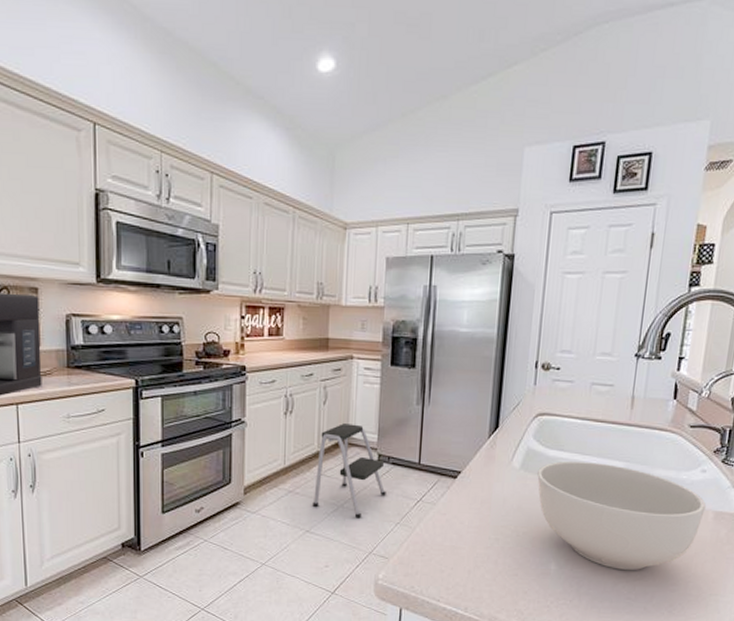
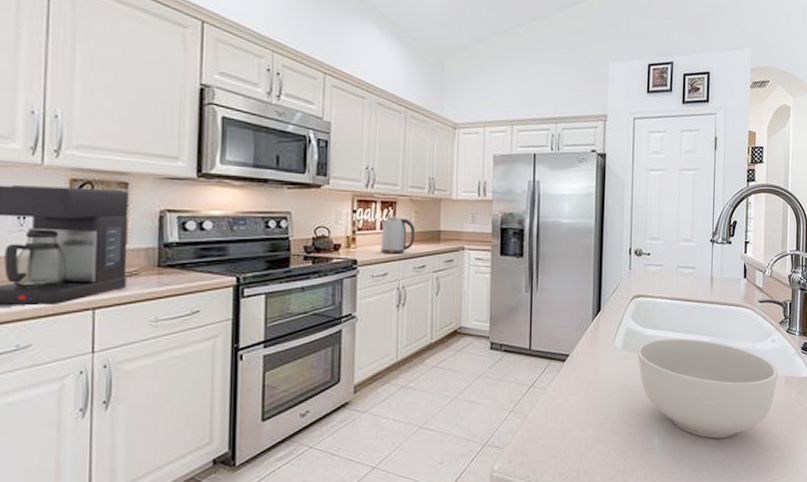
kettle: none [268,323,304,362] -> present [380,216,416,254]
step stool: present [312,424,386,519] -> none [426,313,499,410]

